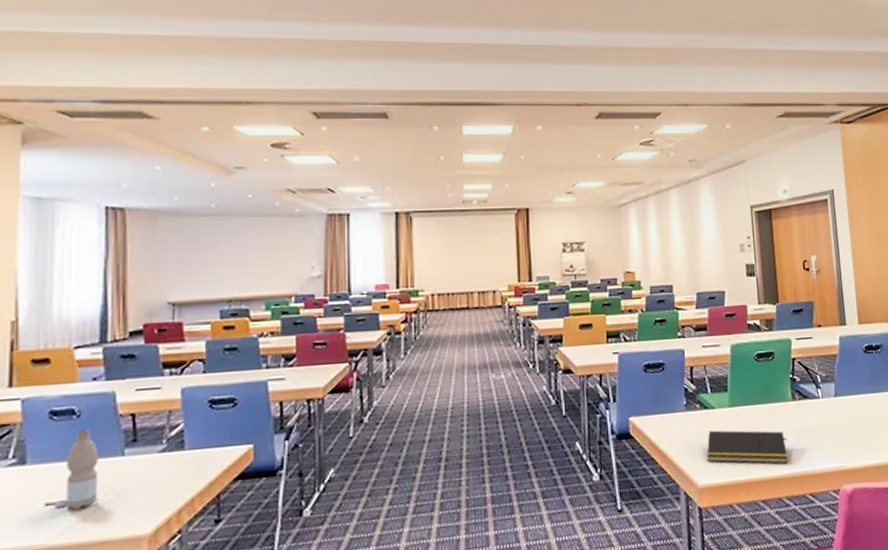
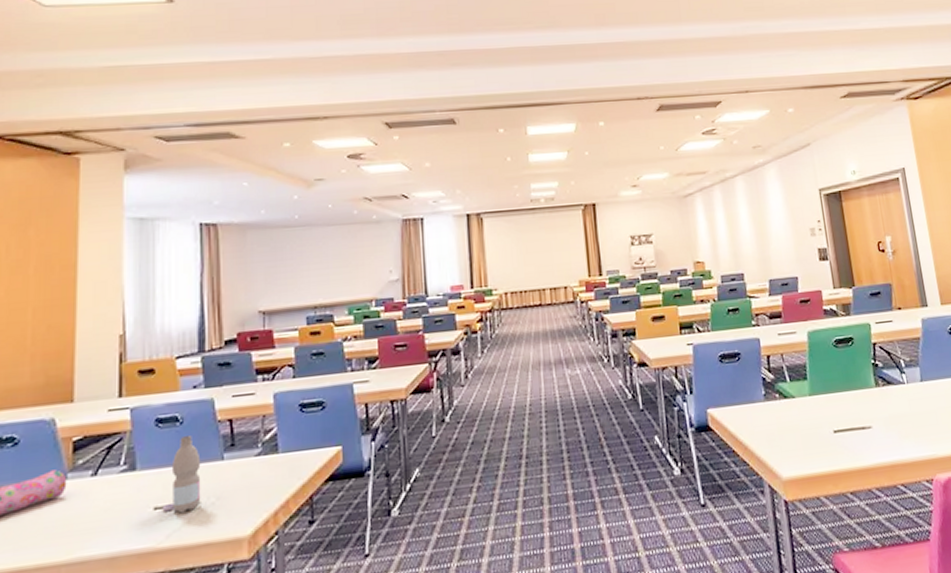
notepad: present [706,430,788,464] -> none [789,419,876,454]

